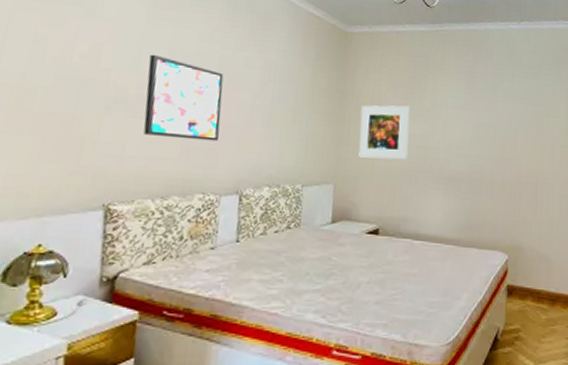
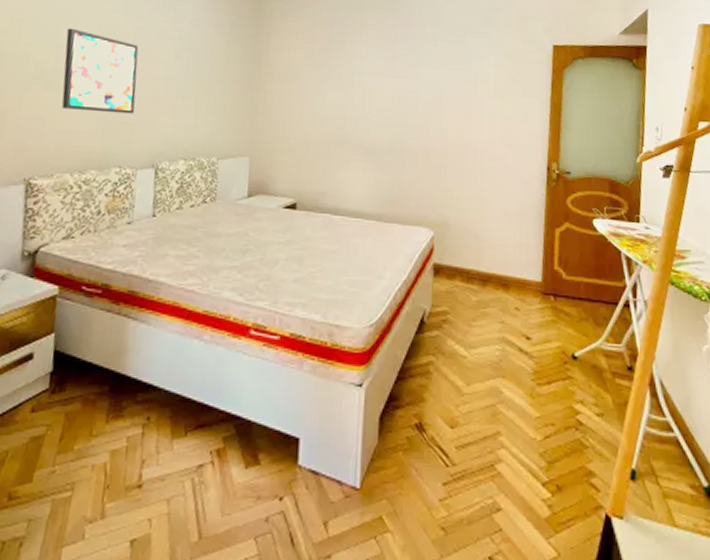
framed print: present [358,105,410,160] -> none [274,73,327,131]

